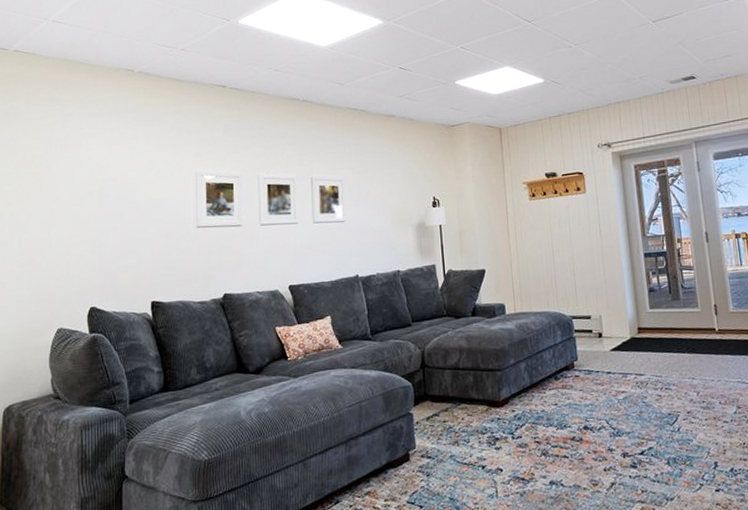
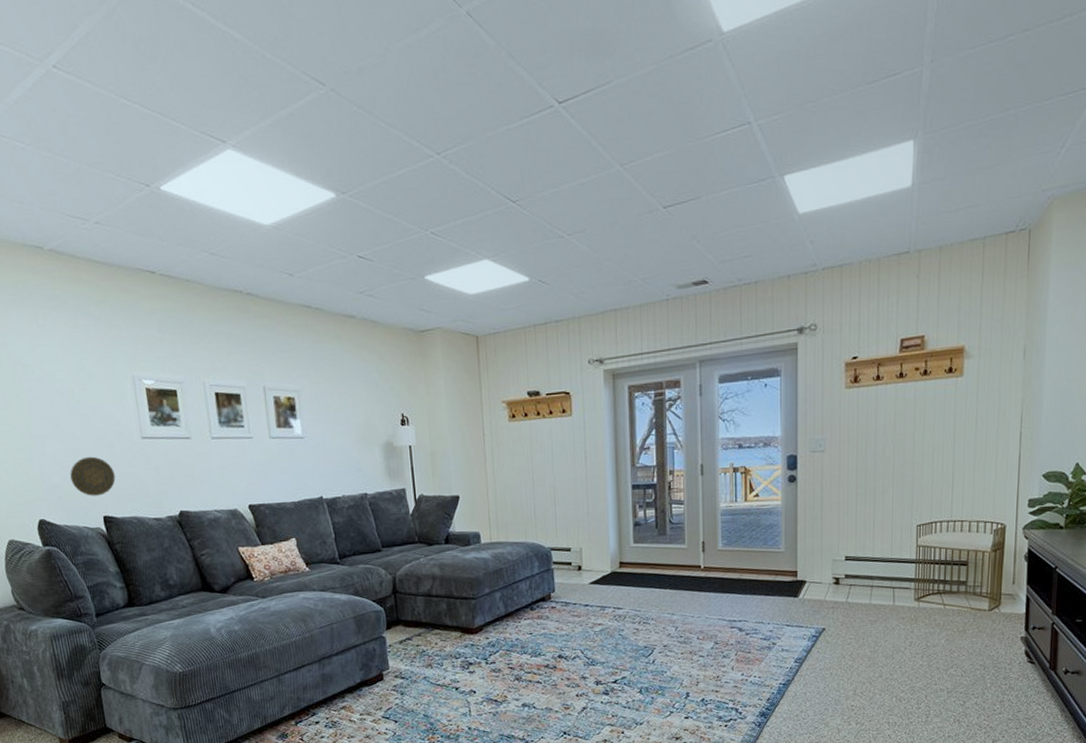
decorative plate: none [126,245,168,283] -> present [70,456,116,496]

